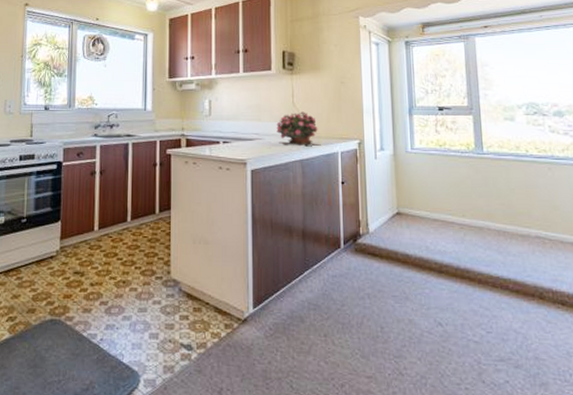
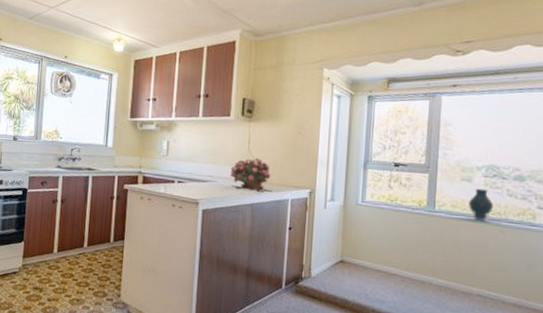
vase: none [514,127,539,161] -> present [469,188,494,222]

